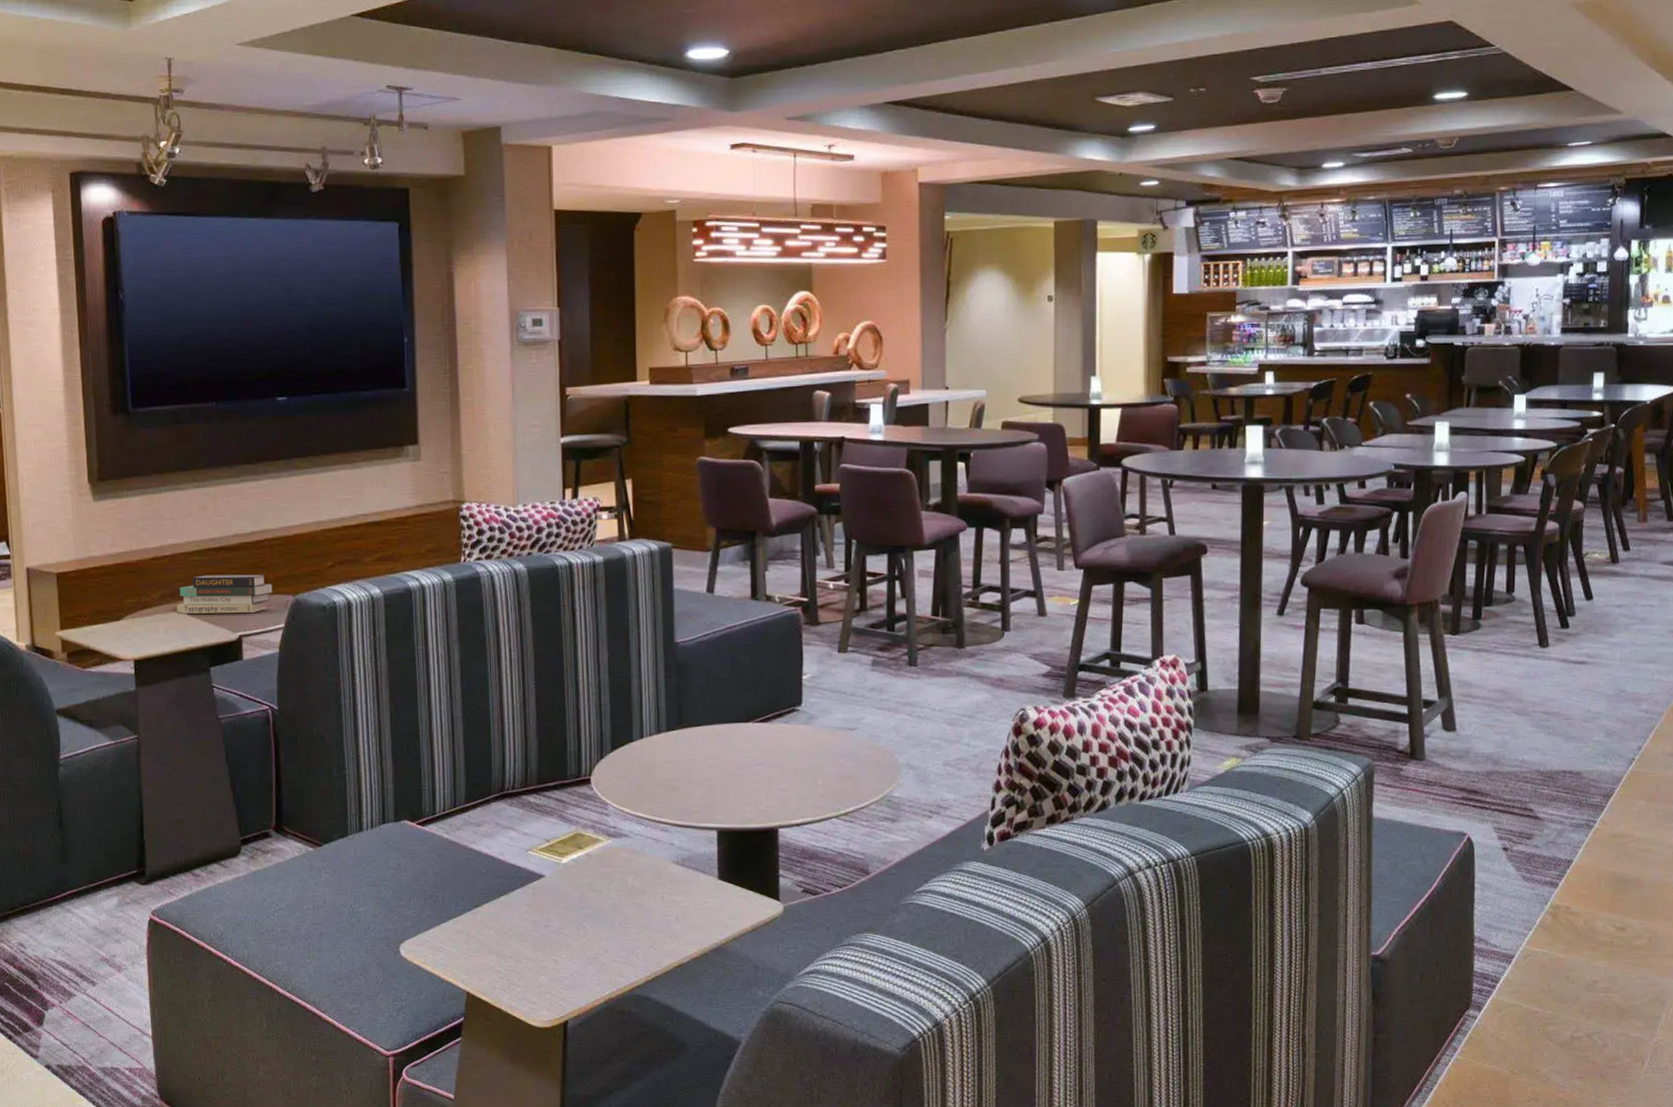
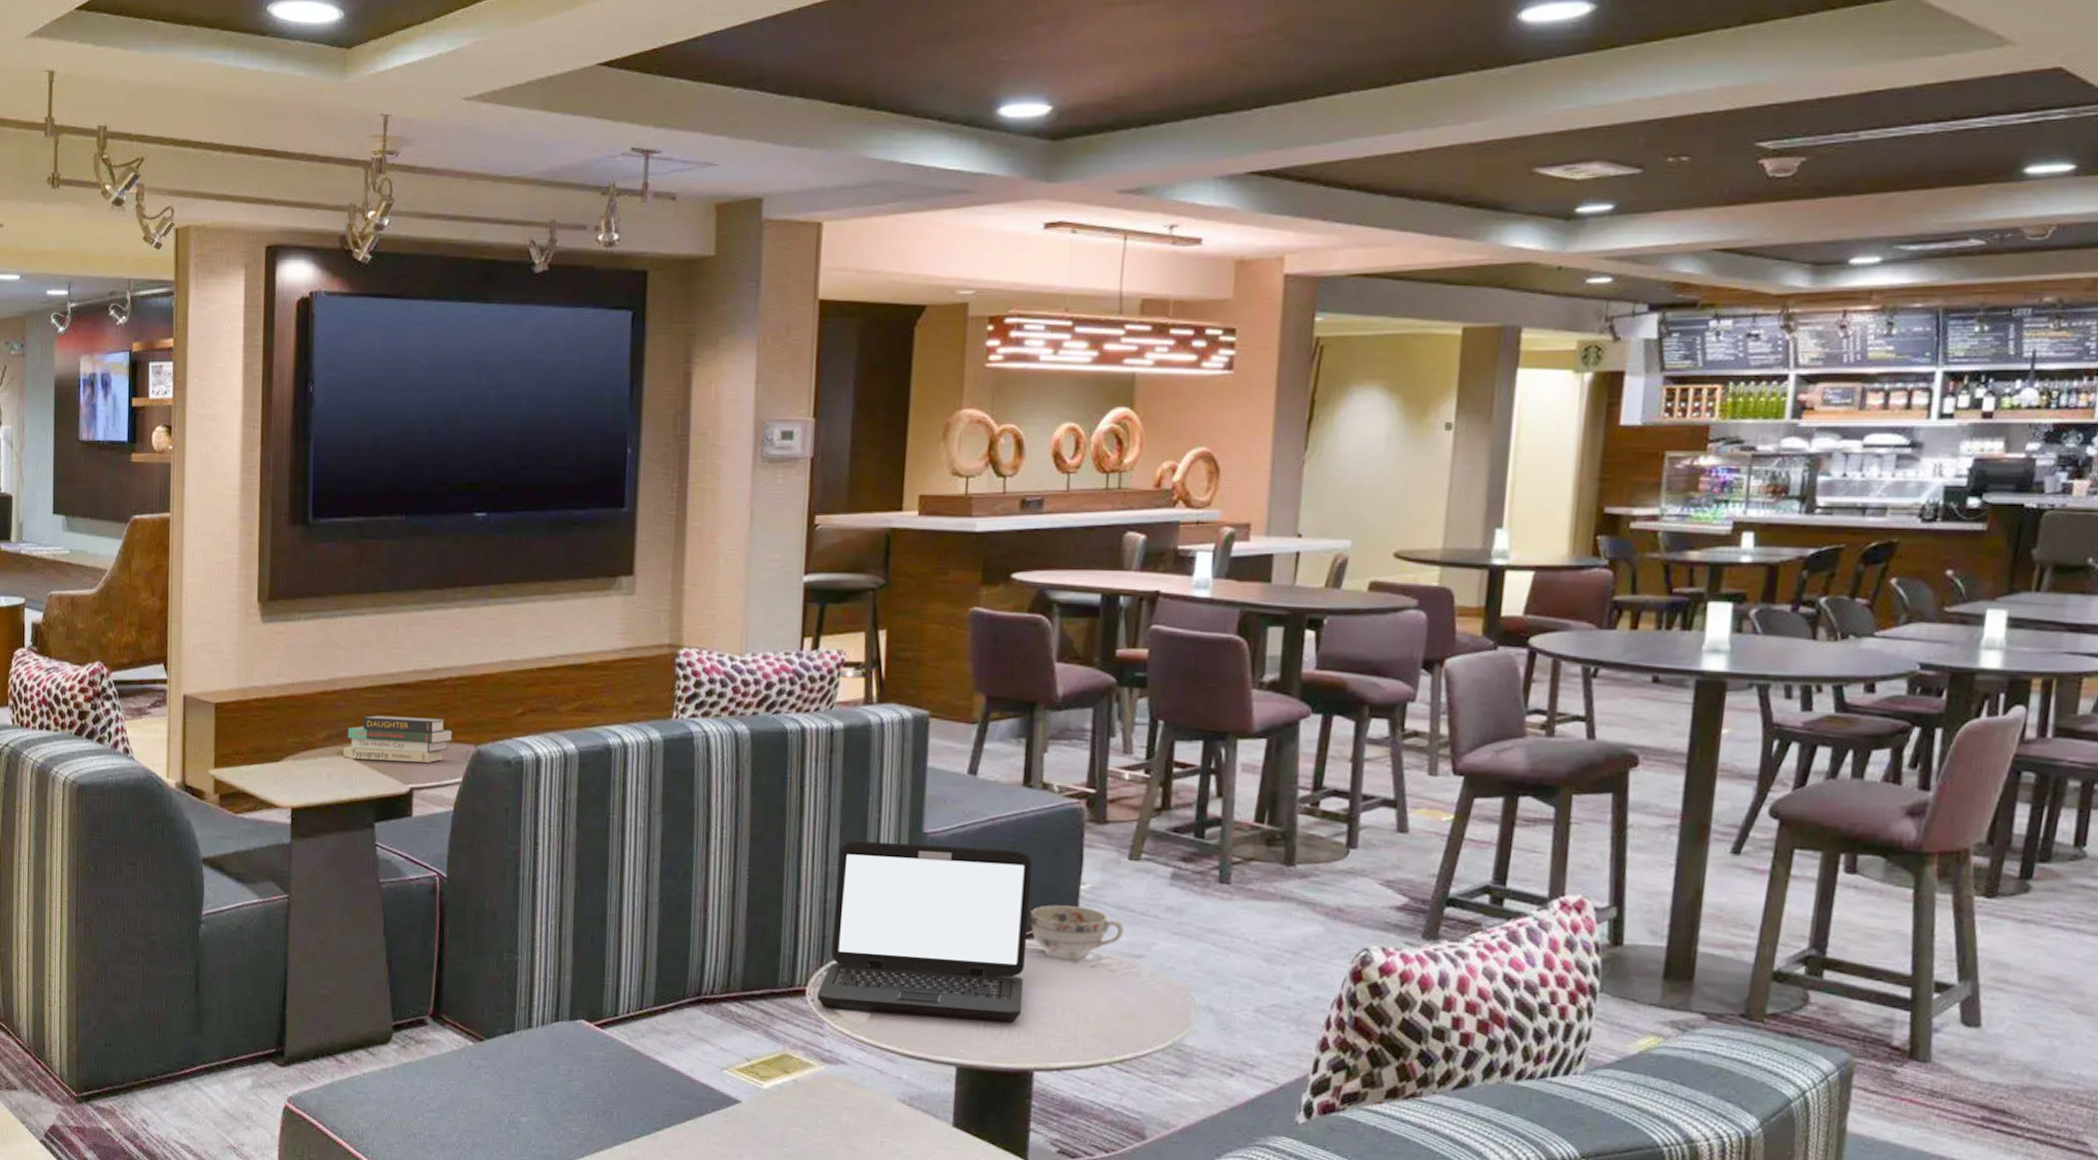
laptop: none [600,652,764,793] -> present [817,841,1033,1024]
teacup: none [766,693,839,737] -> present [1030,905,1124,961]

